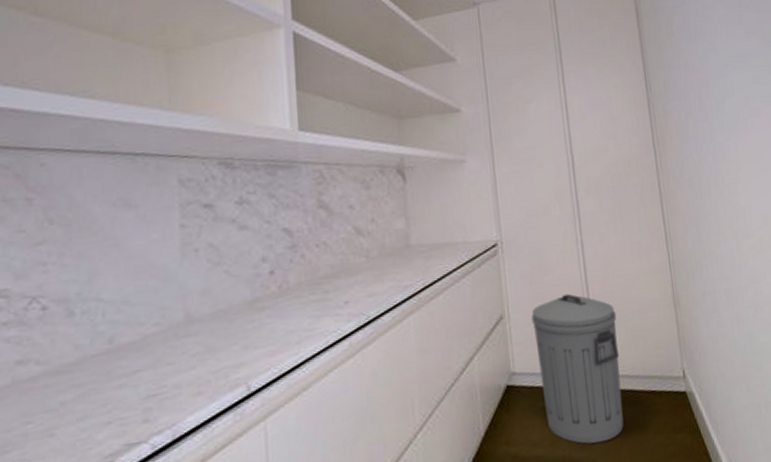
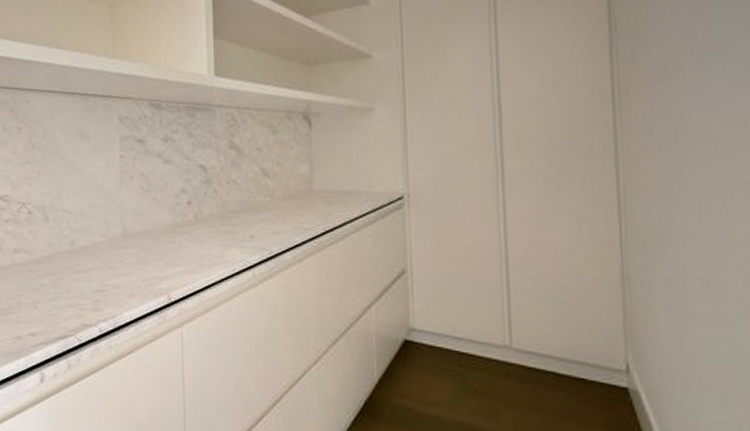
trash can: present [531,293,624,444] -> none [437,257,542,420]

